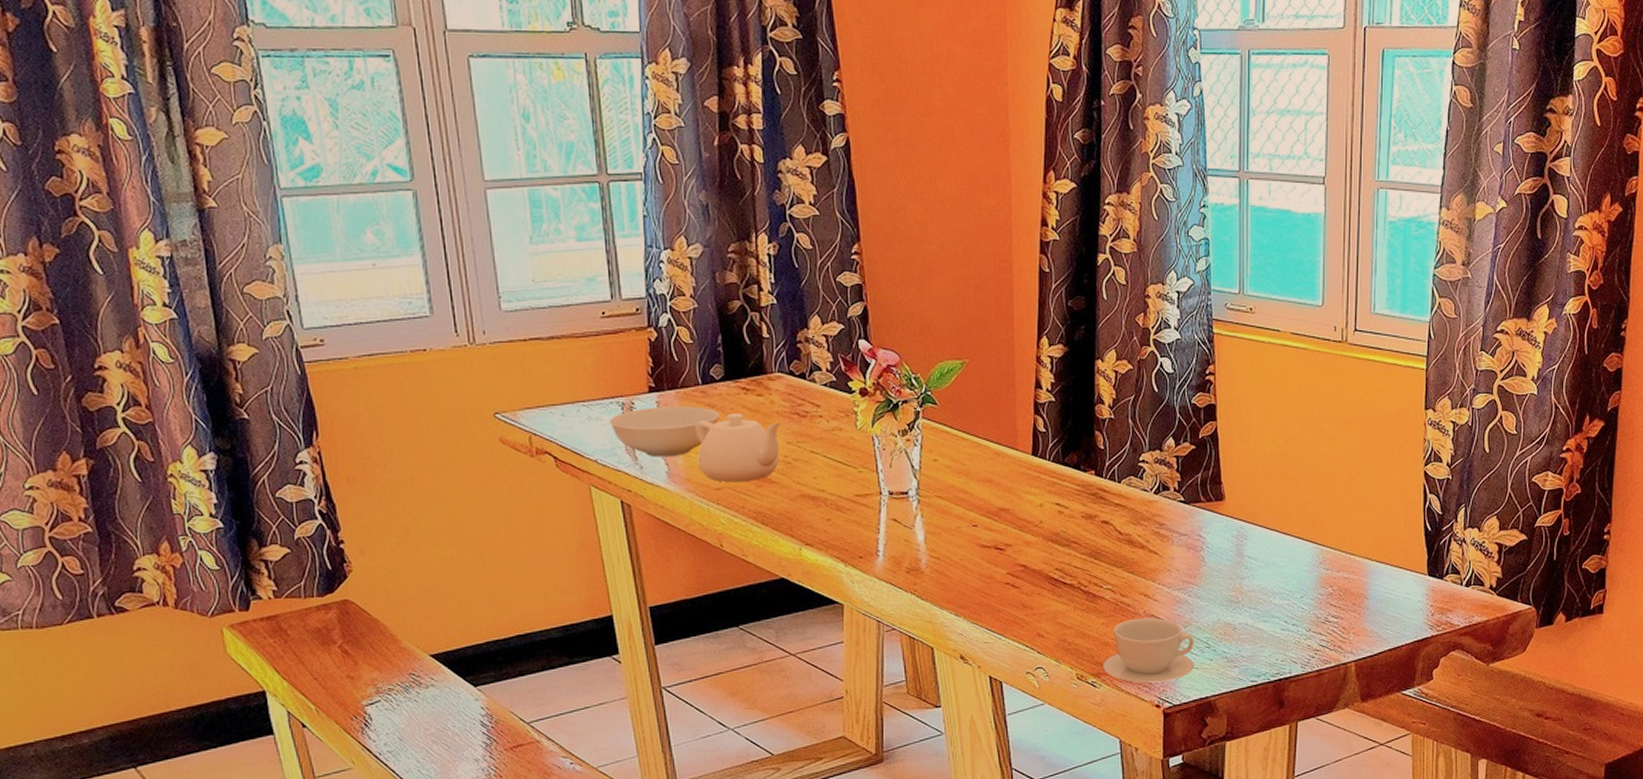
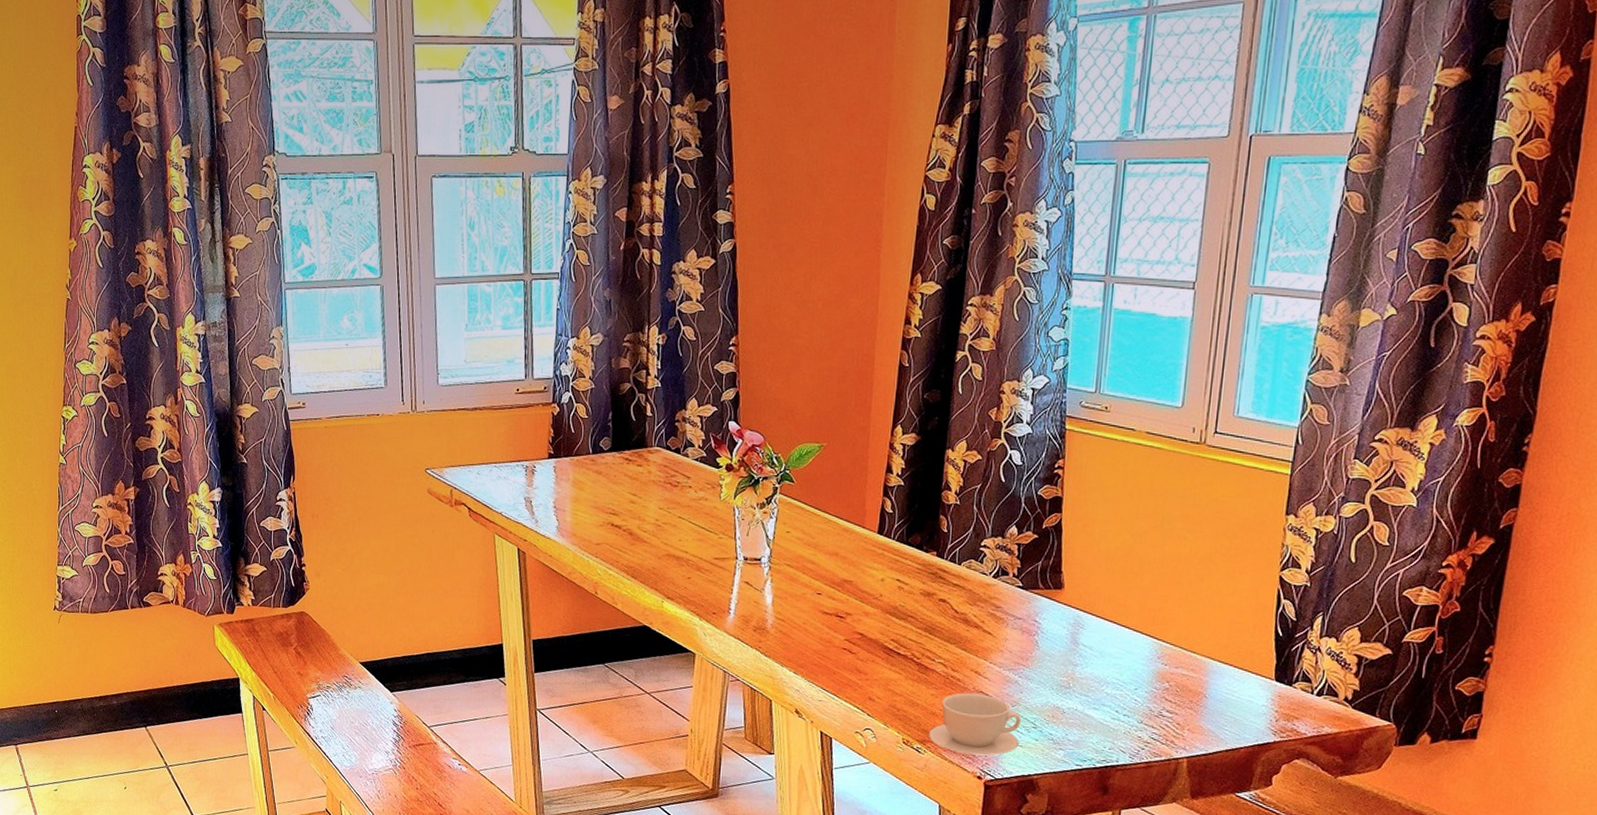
bowl: present [609,405,721,458] -> none [514,470,605,515]
teapot: present [695,413,781,483] -> none [582,480,656,540]

